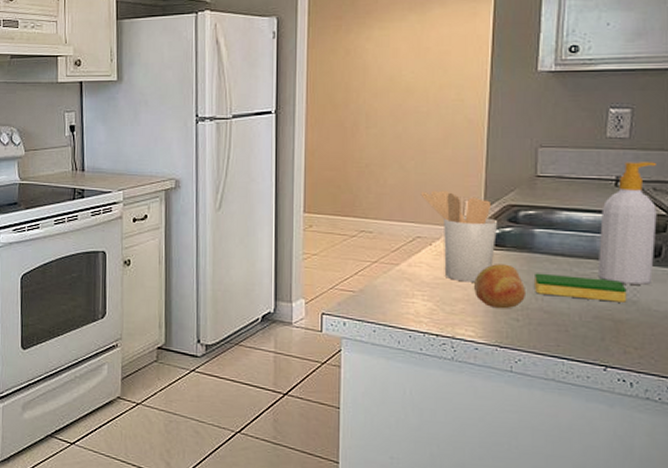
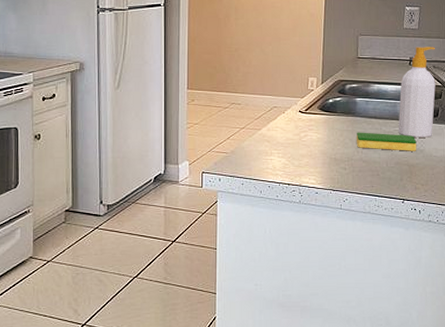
utensil holder: present [420,190,498,282] -> none [276,69,332,141]
fruit: present [473,264,525,309] -> none [314,126,350,161]

